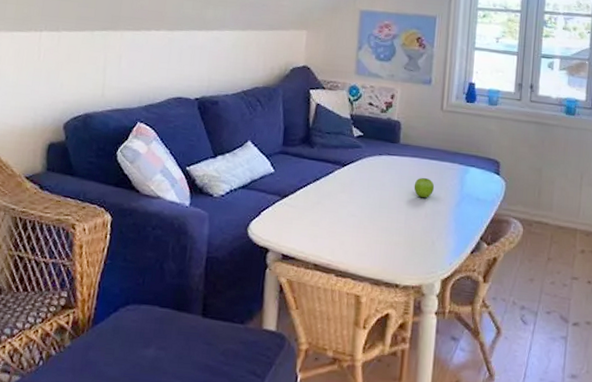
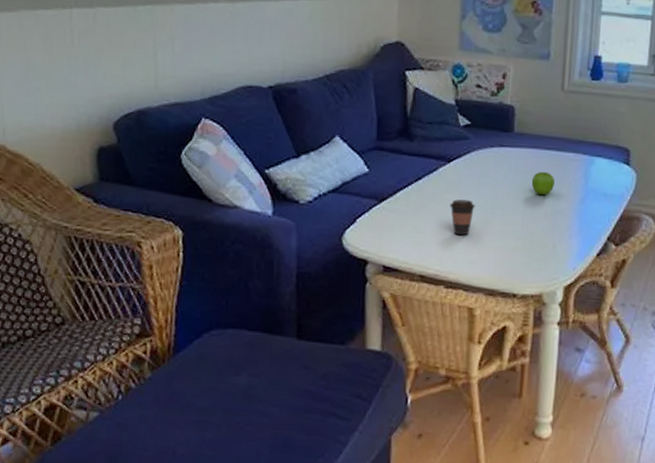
coffee cup: none [342,198,365,230] -> present [450,199,475,236]

